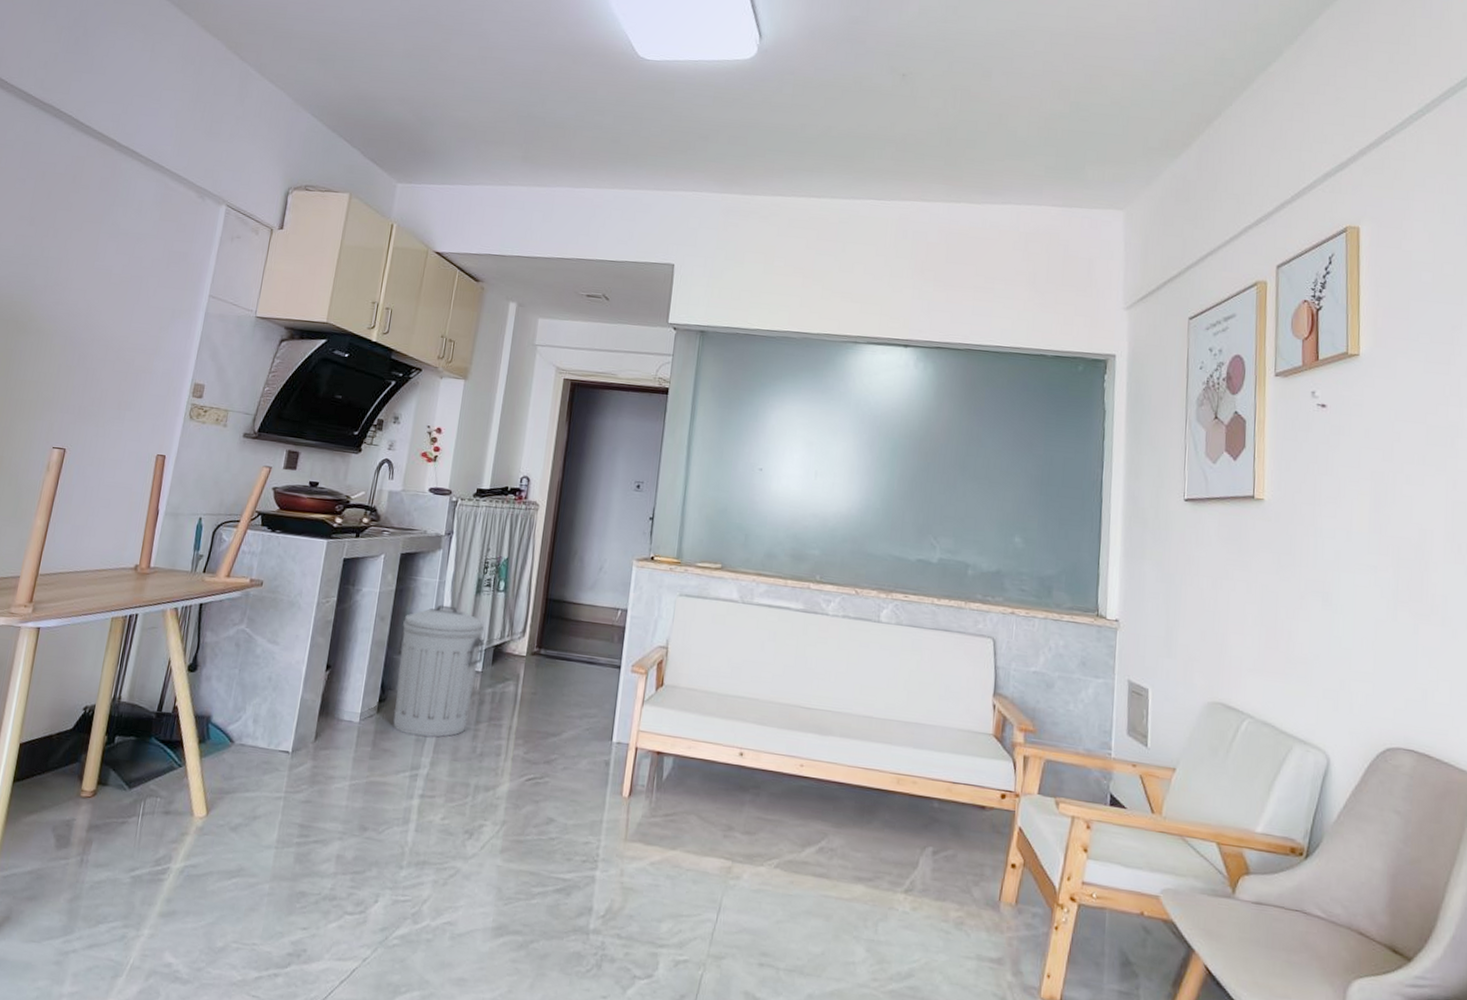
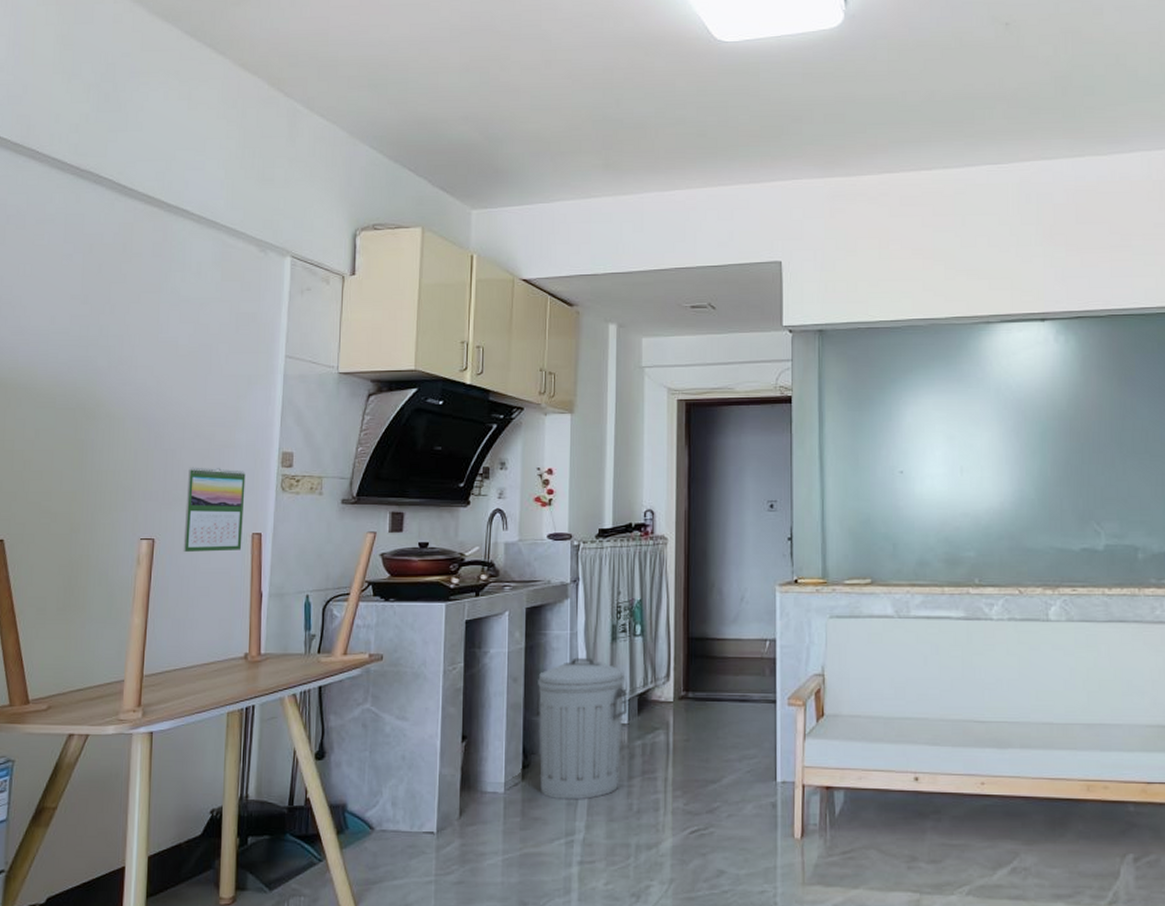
calendar: none [91,387,159,469] -> present [183,467,246,552]

